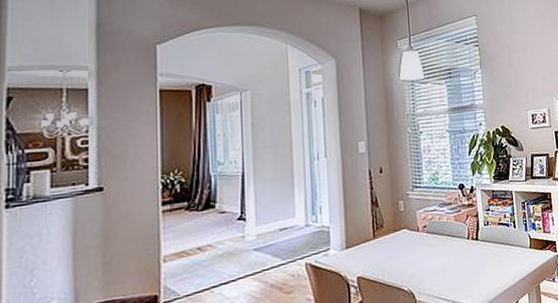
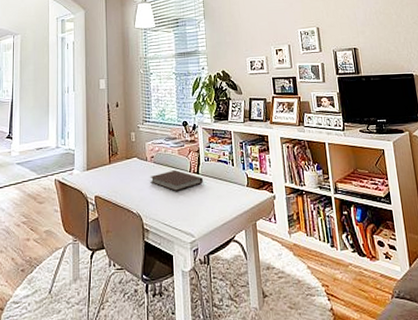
notebook: none [423,238,483,262] -> present [150,169,203,192]

